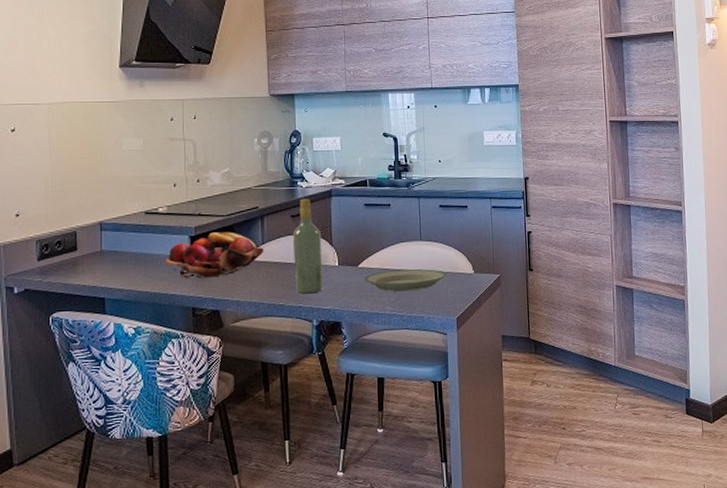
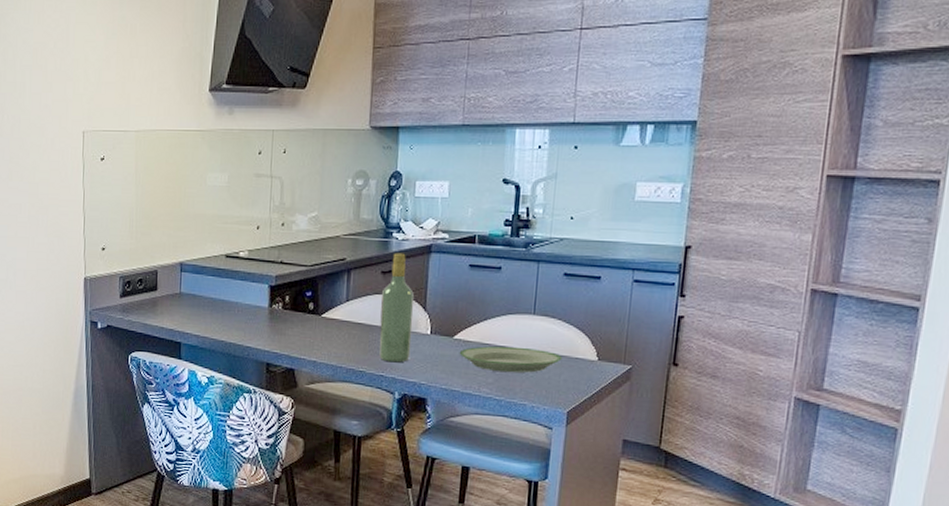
fruit basket: present [165,232,264,278] -> none [243,283,348,333]

